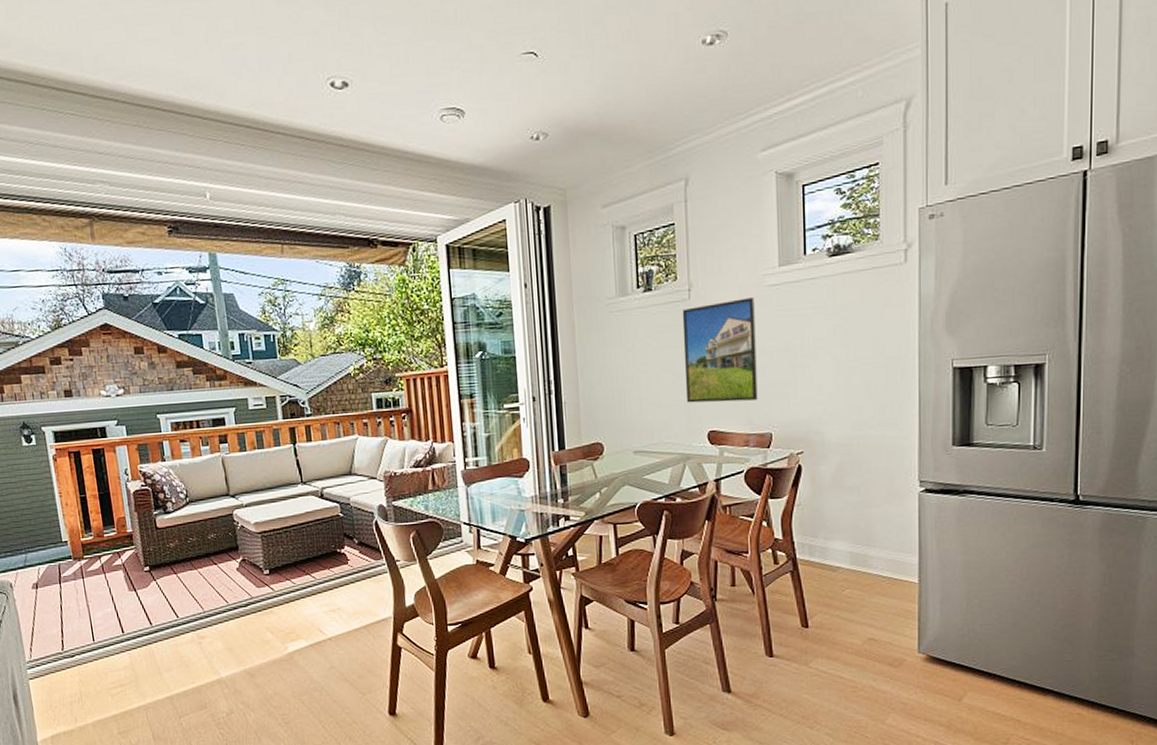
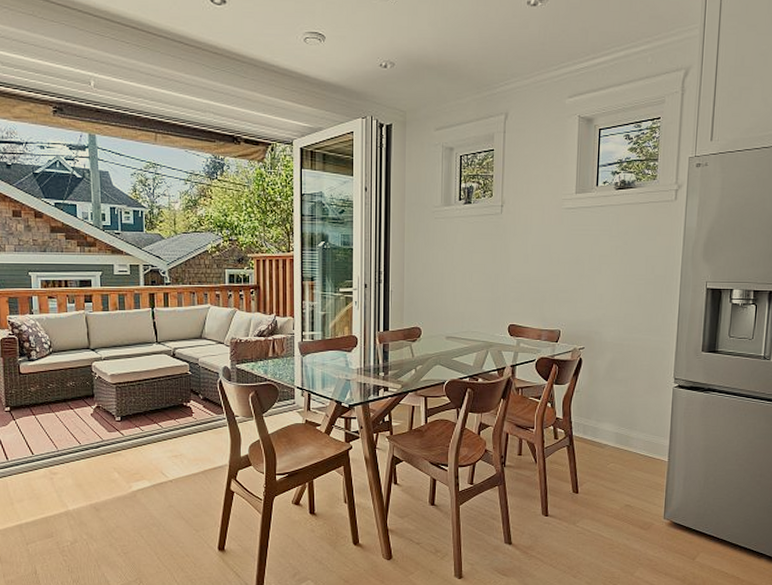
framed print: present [682,298,758,403] -> none [492,217,554,302]

